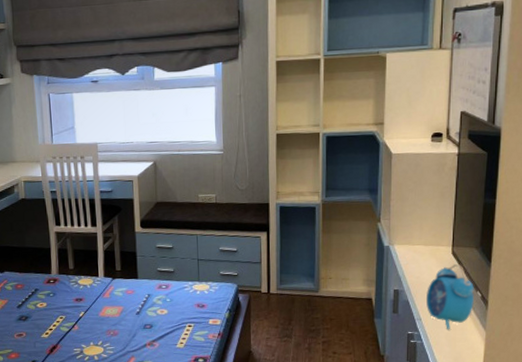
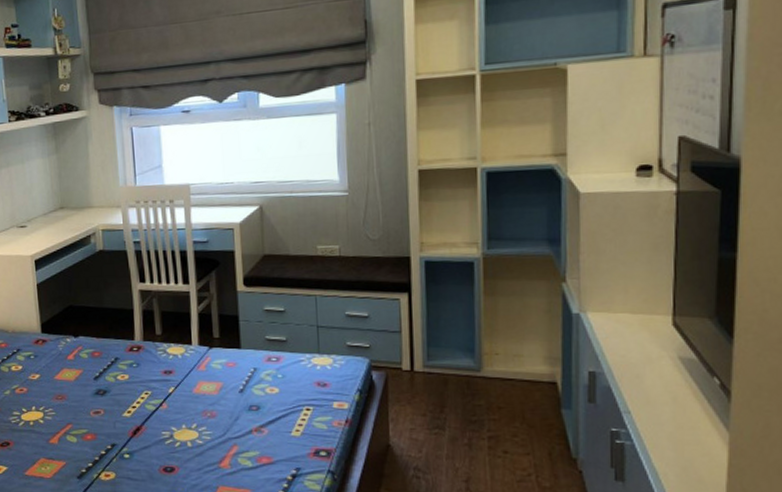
alarm clock: present [426,264,474,330] -> none [637,340,709,429]

